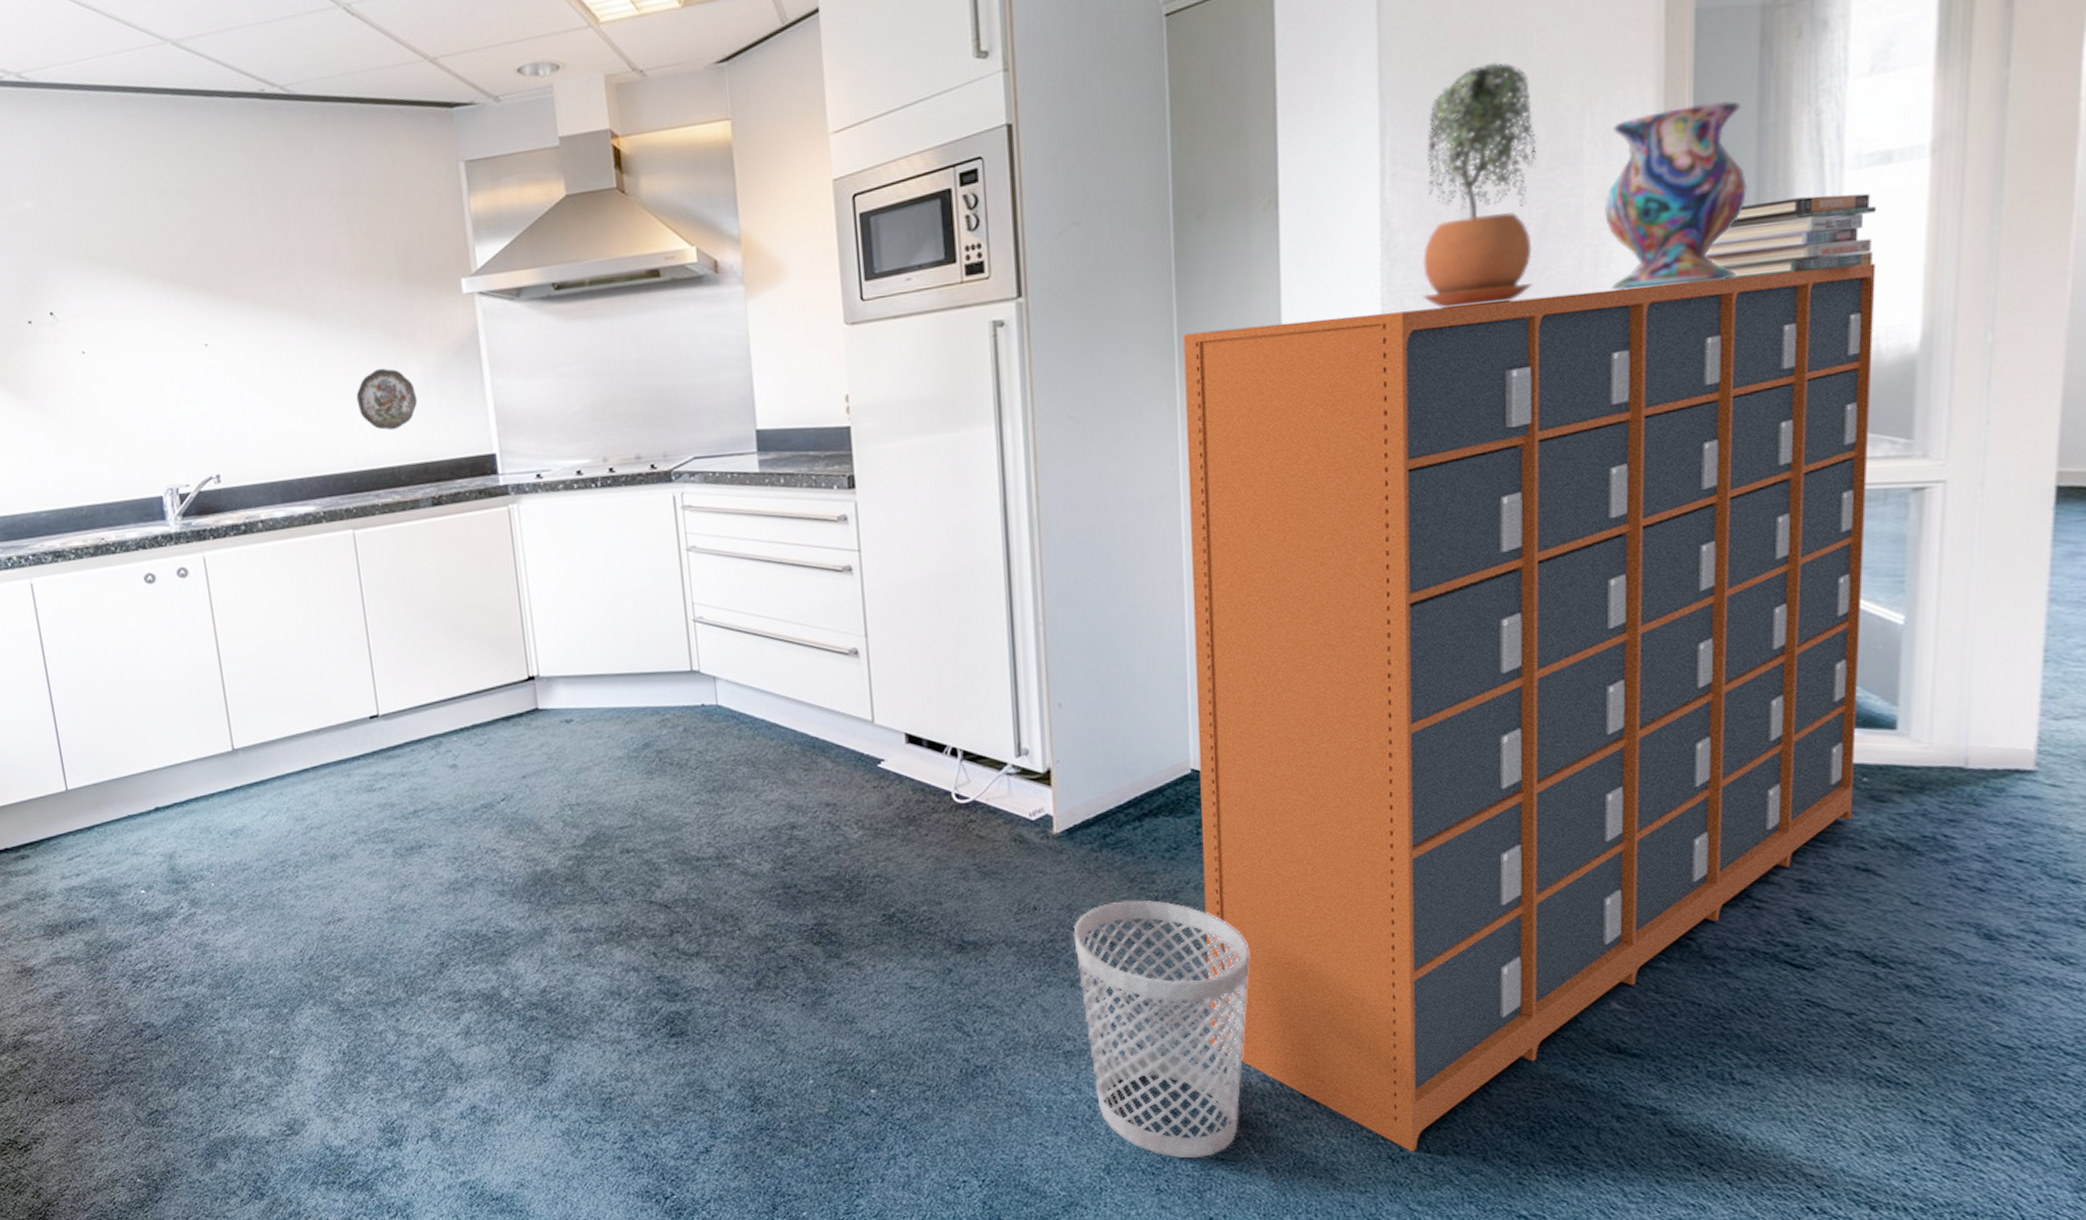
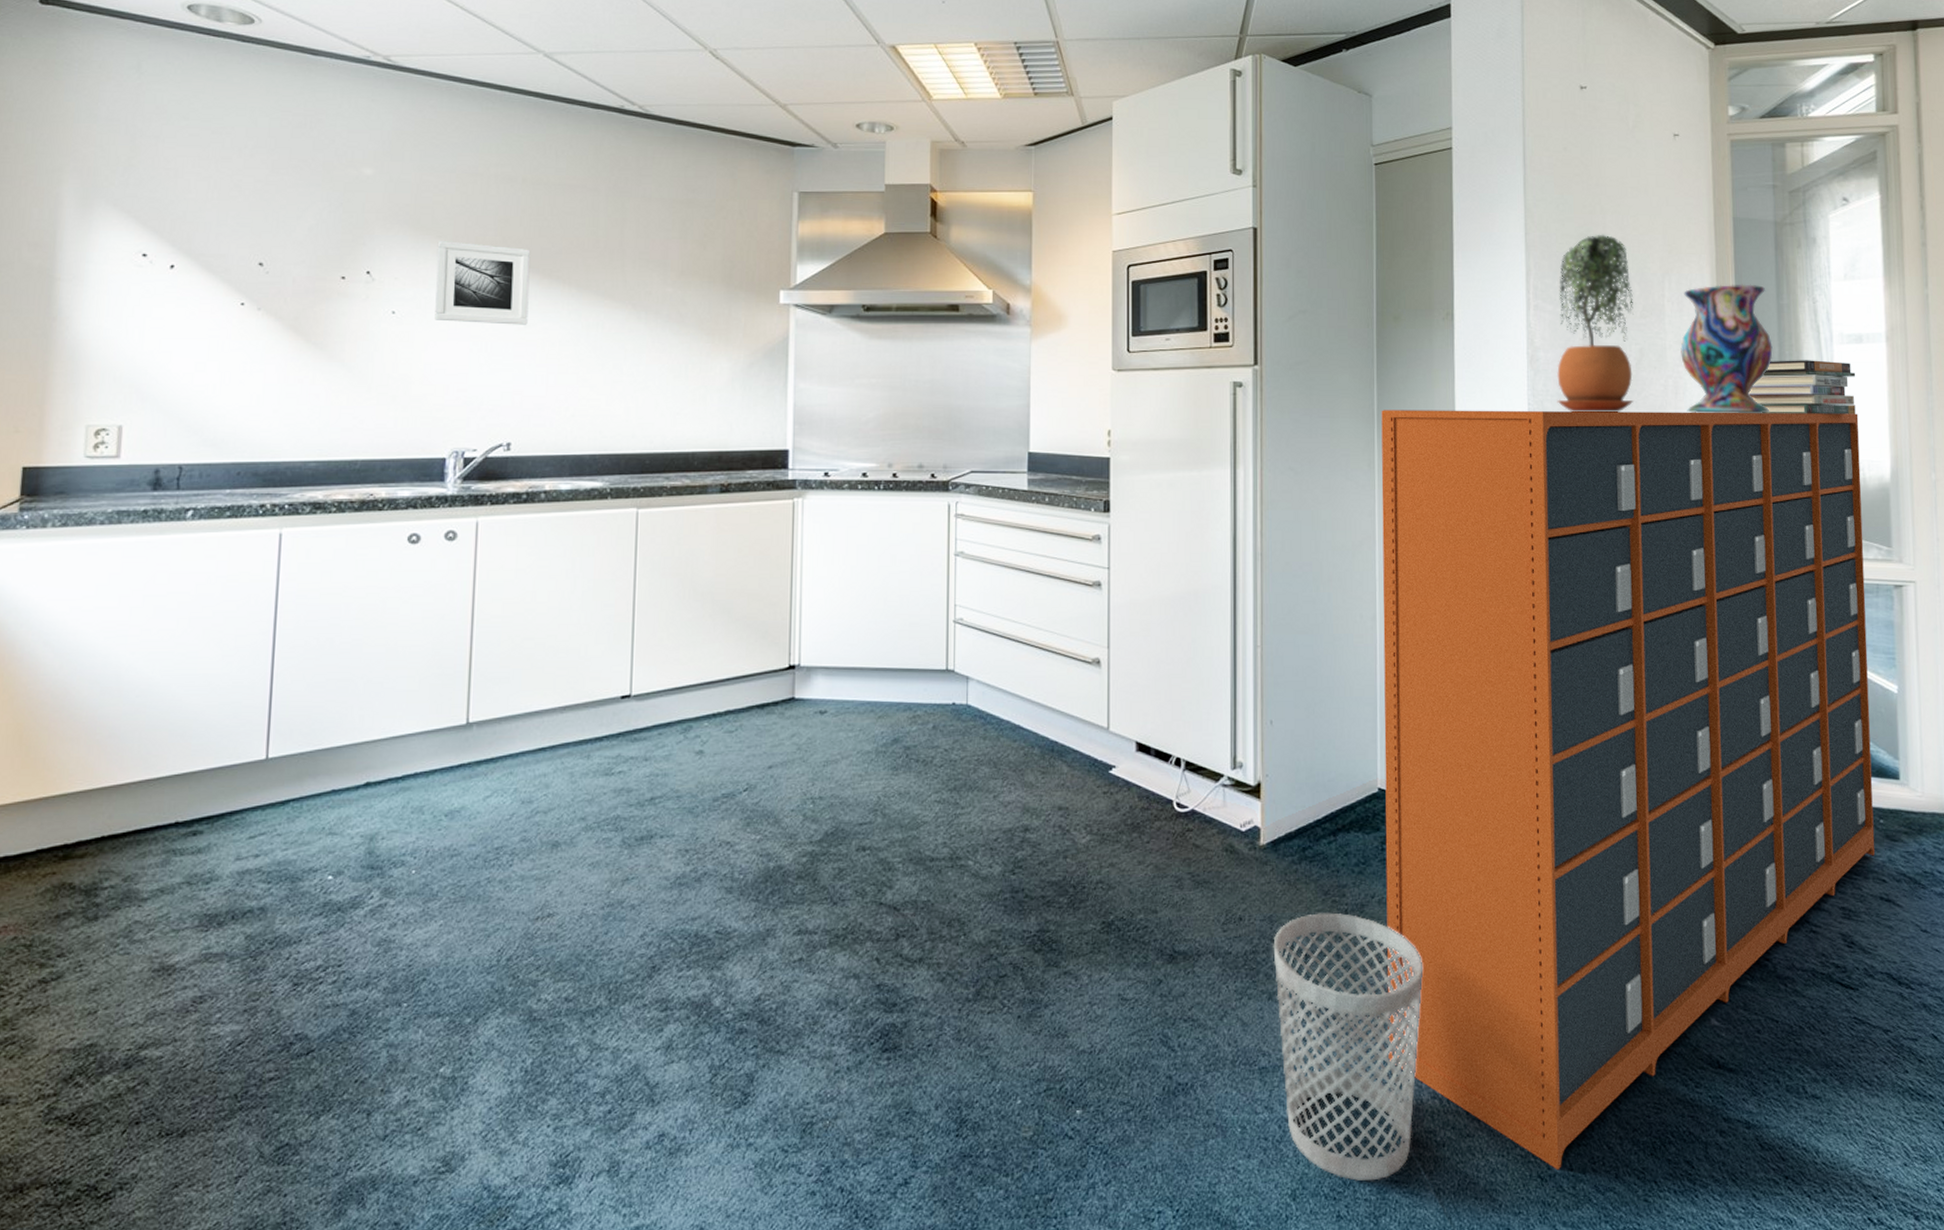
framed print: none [109,267,212,356] -> present [435,241,531,325]
decorative plate: present [356,368,418,431] -> none [662,360,722,418]

